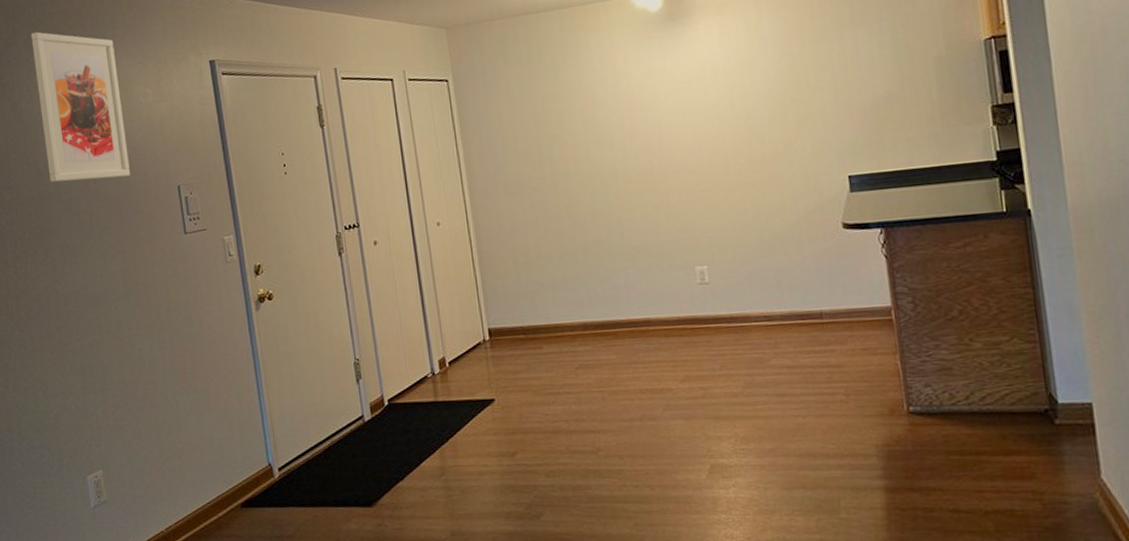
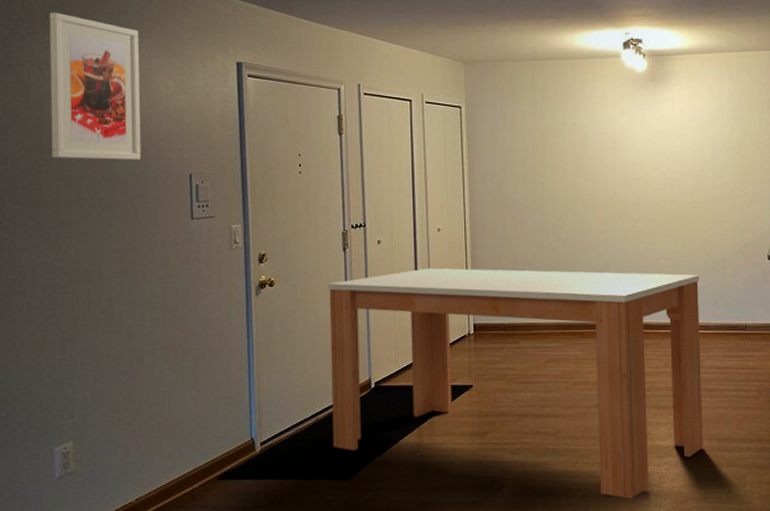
dining table: none [327,253,780,529] -> present [328,267,703,499]

